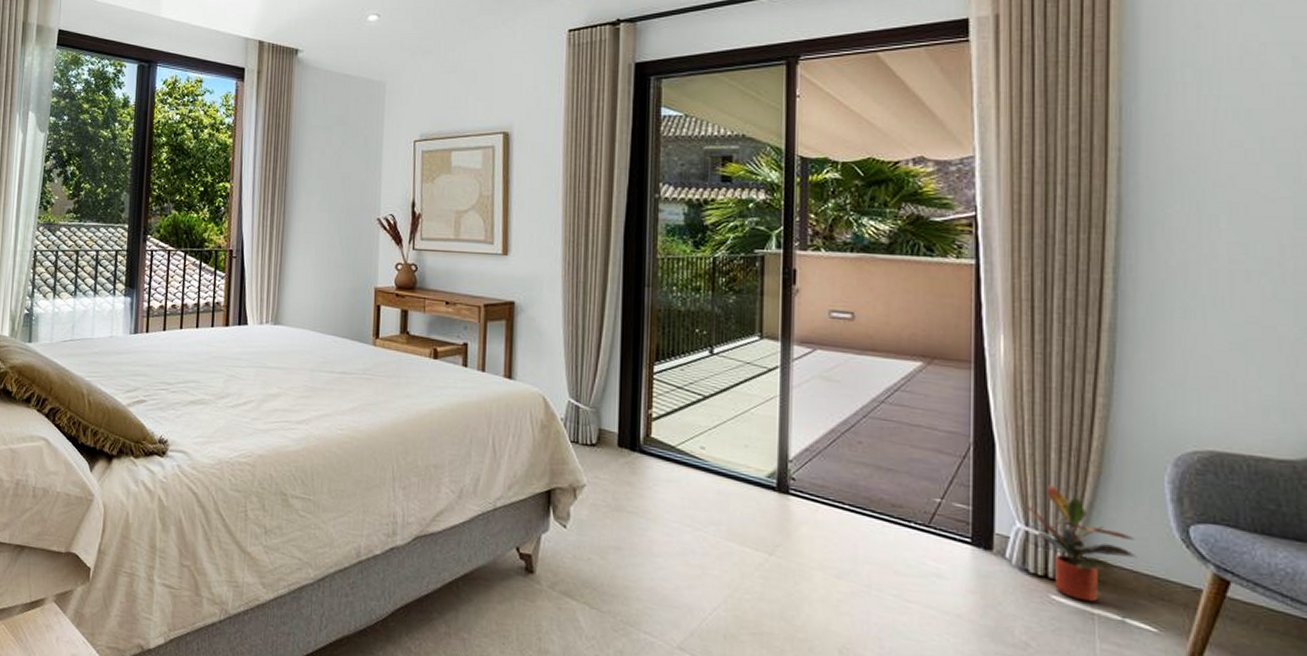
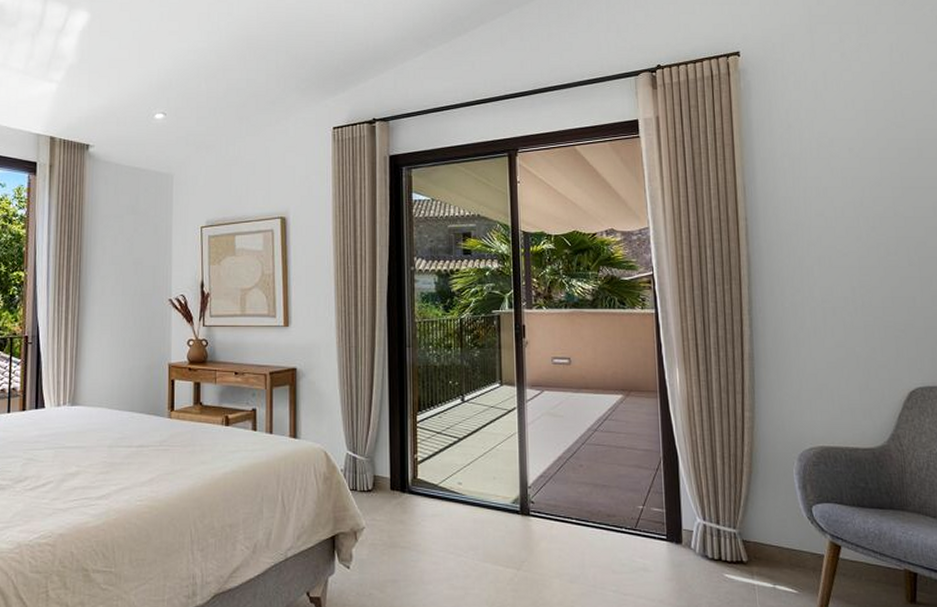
potted plant: present [1026,484,1137,602] -> none [702,485,780,576]

